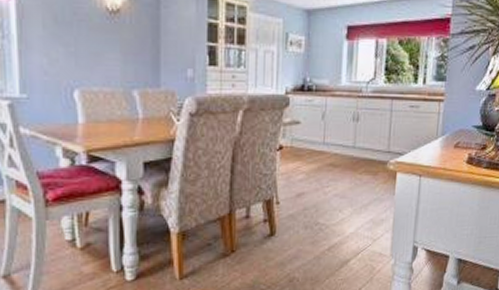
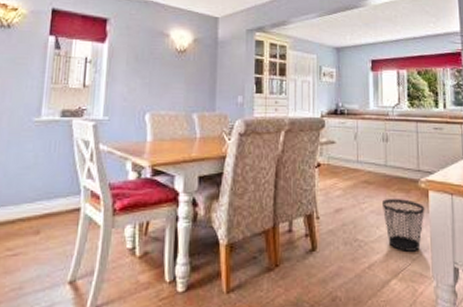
wastebasket: none [347,182,391,233] -> present [383,199,425,252]

